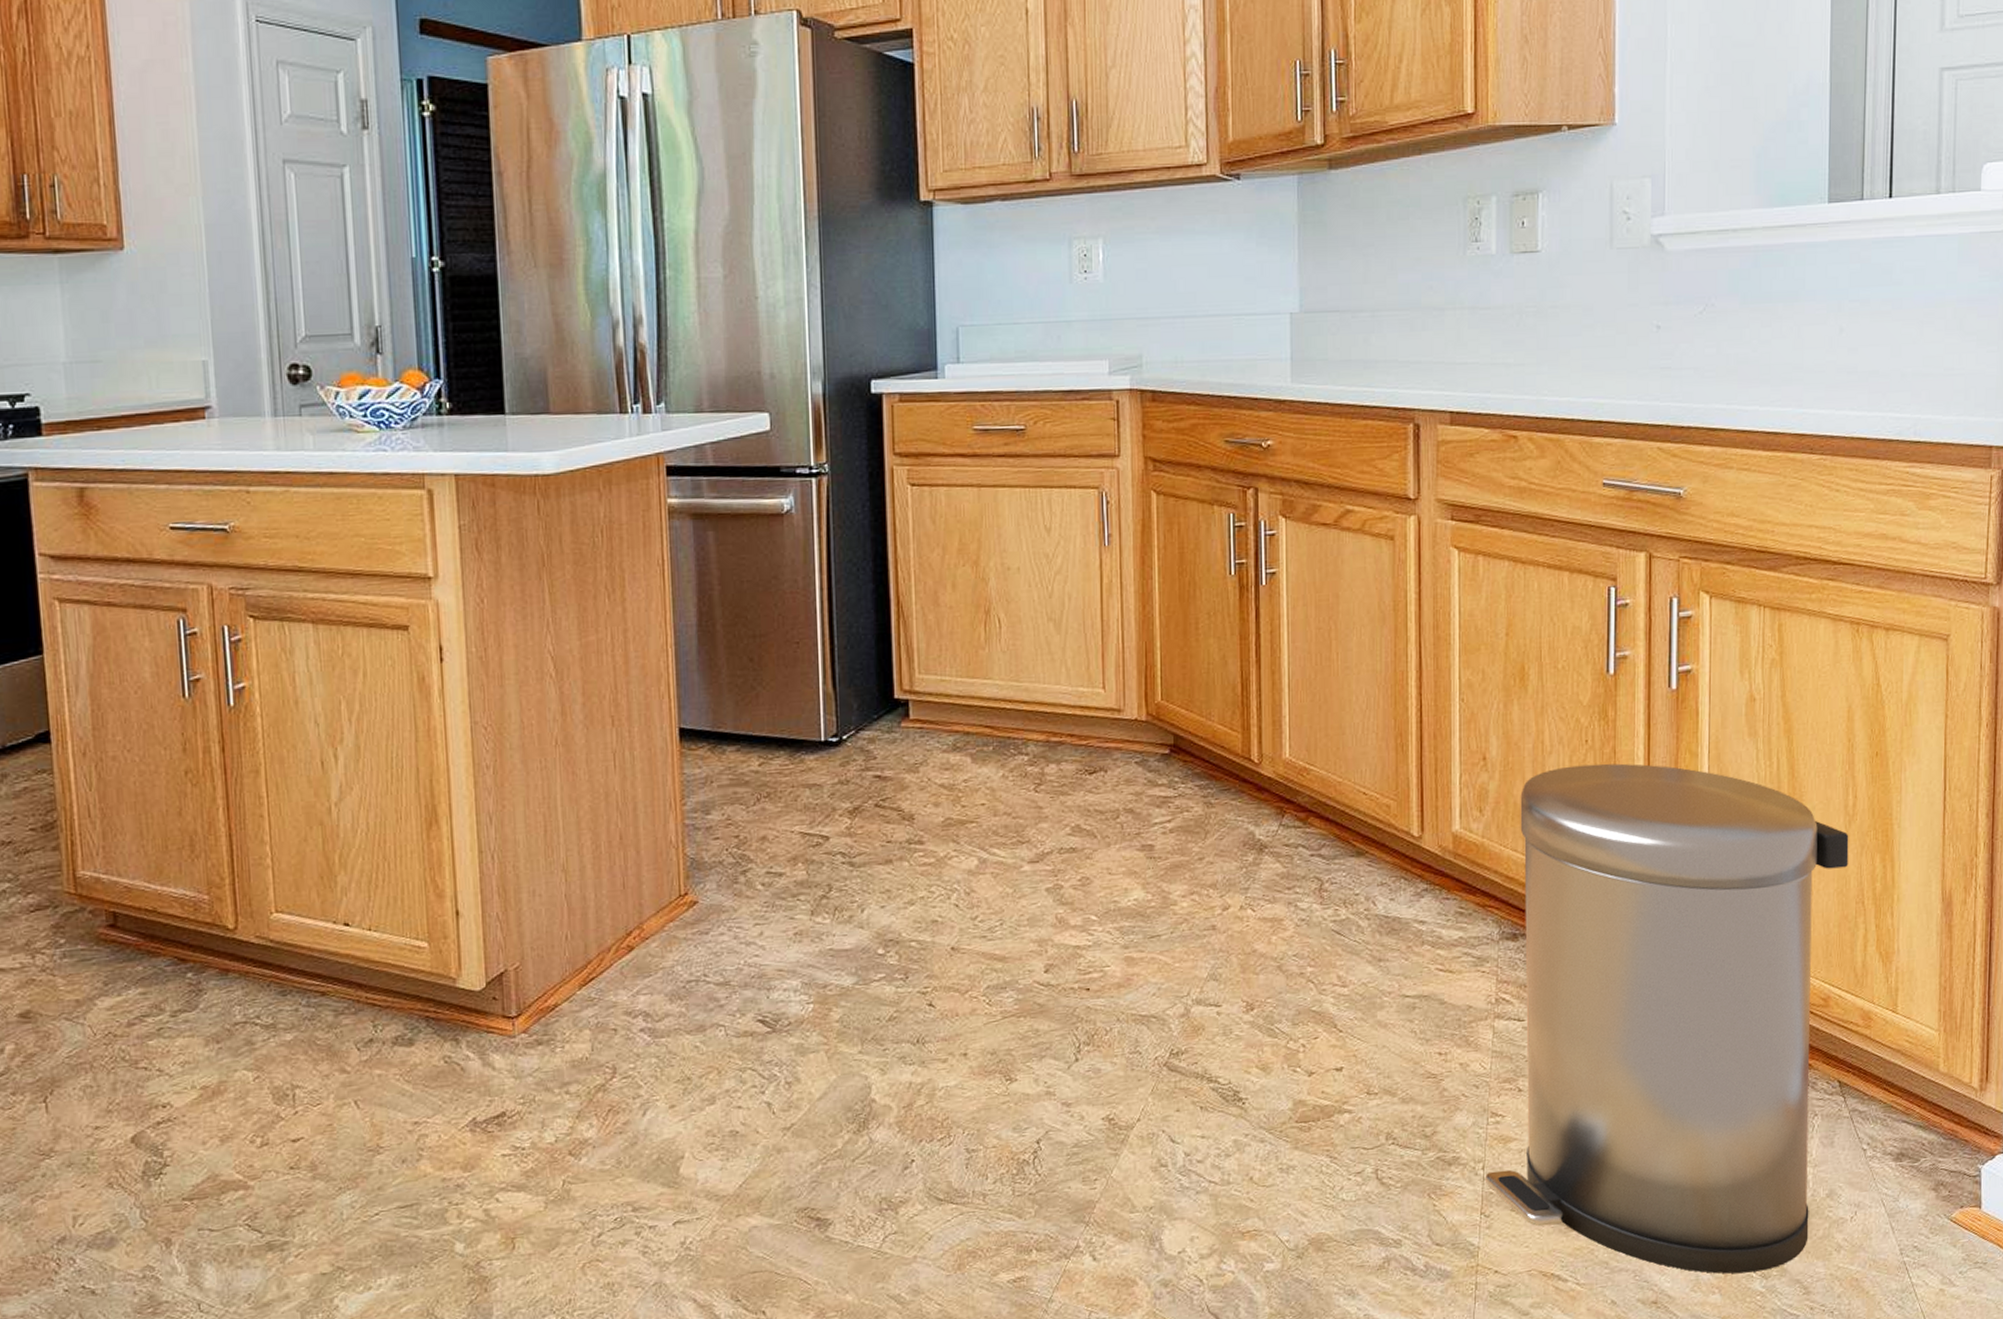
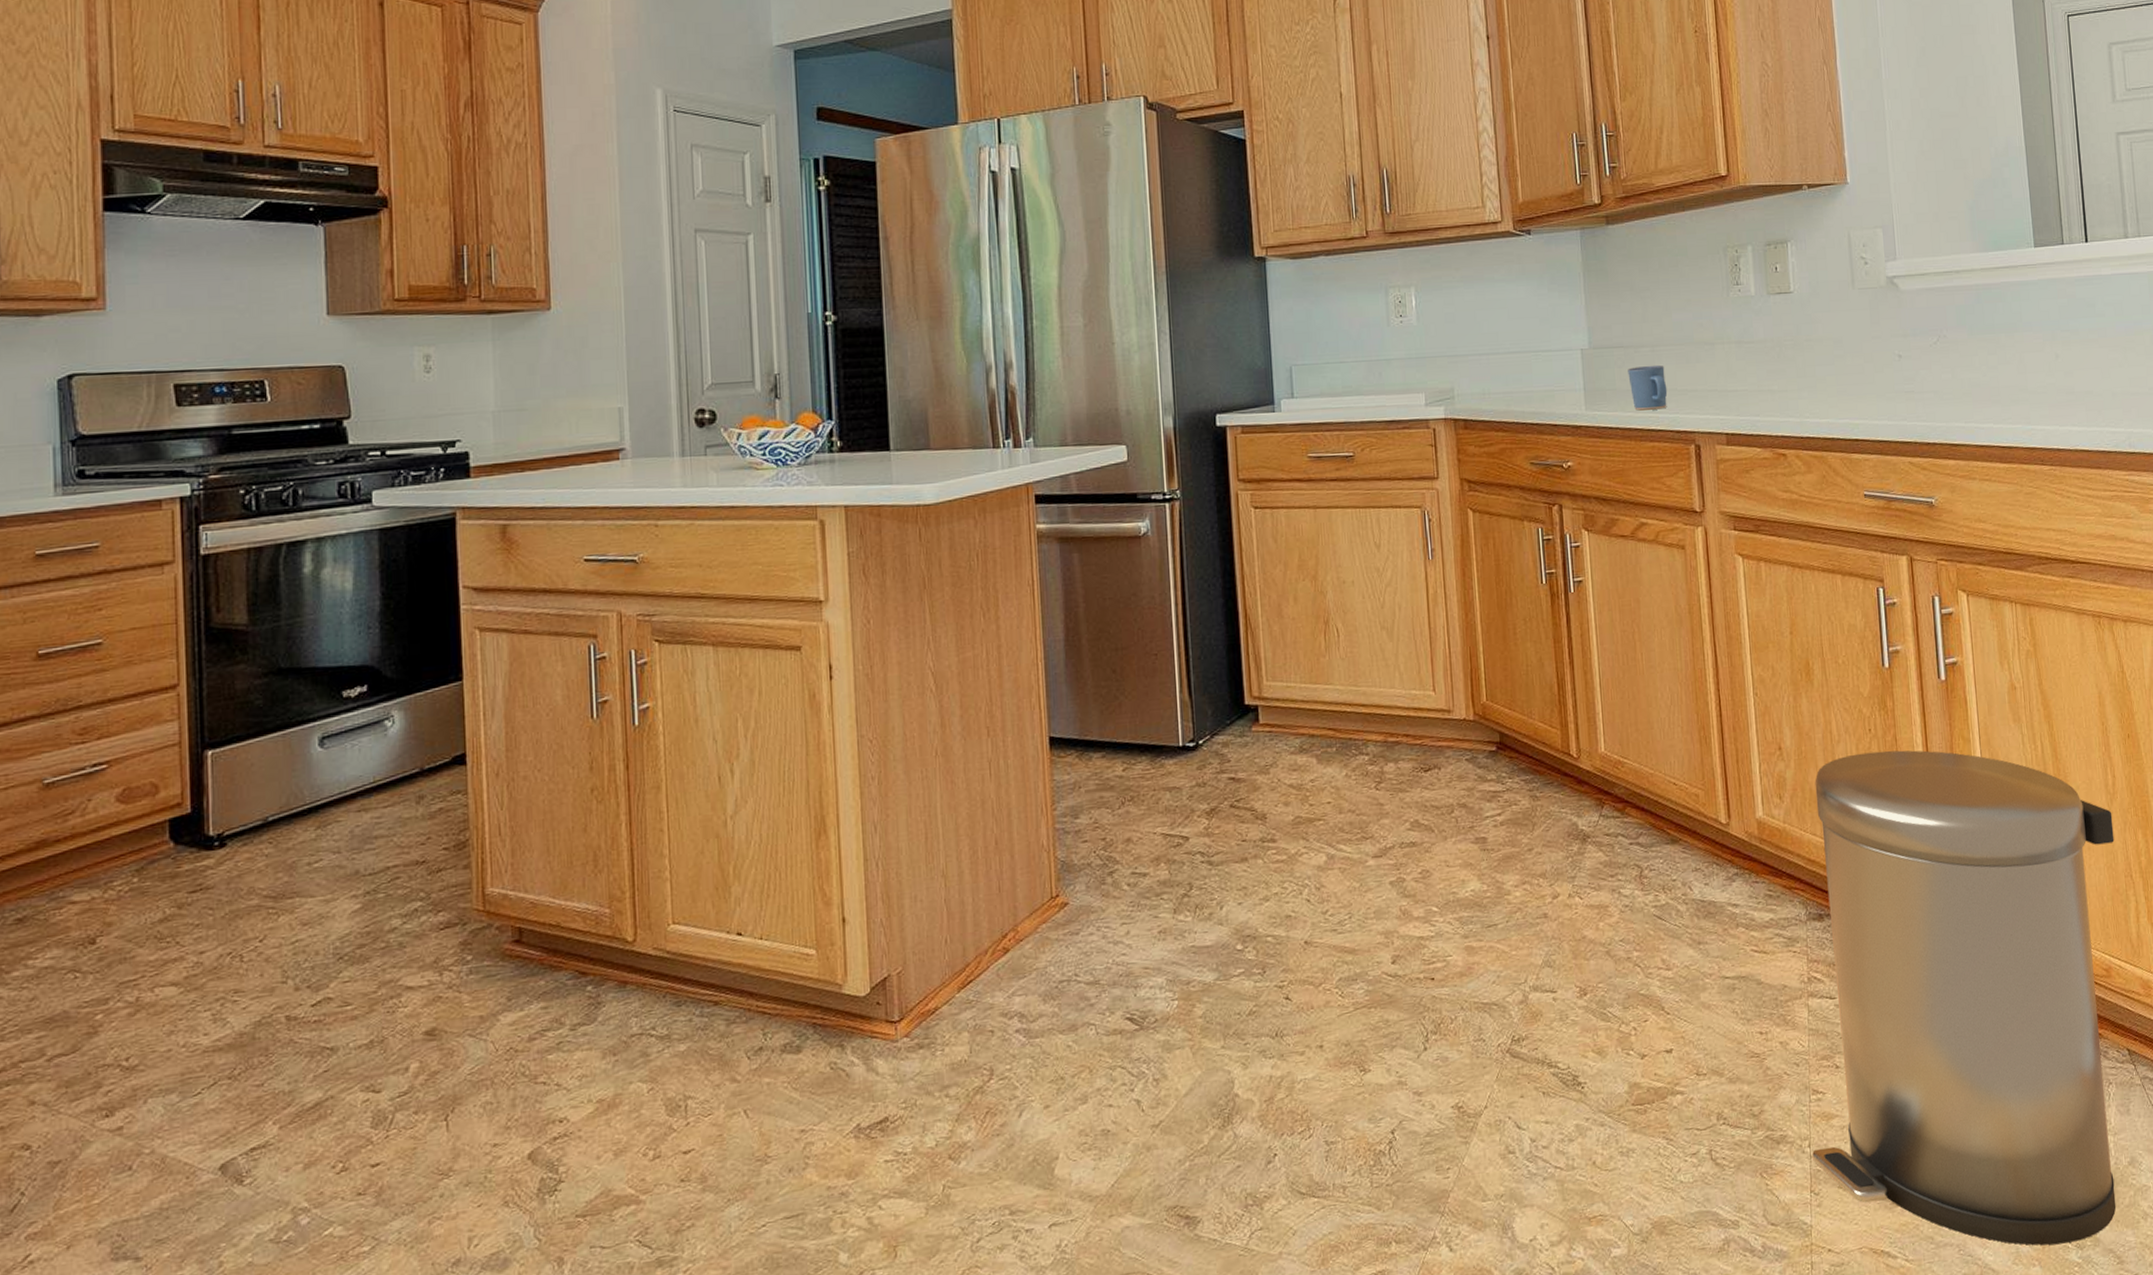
mug: none [1343,332,1387,384] -> present [1628,364,1668,411]

